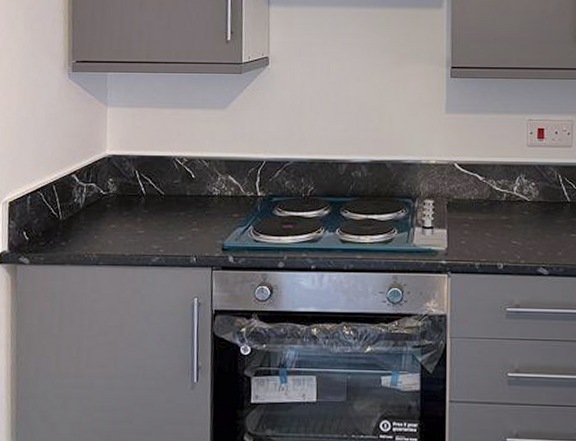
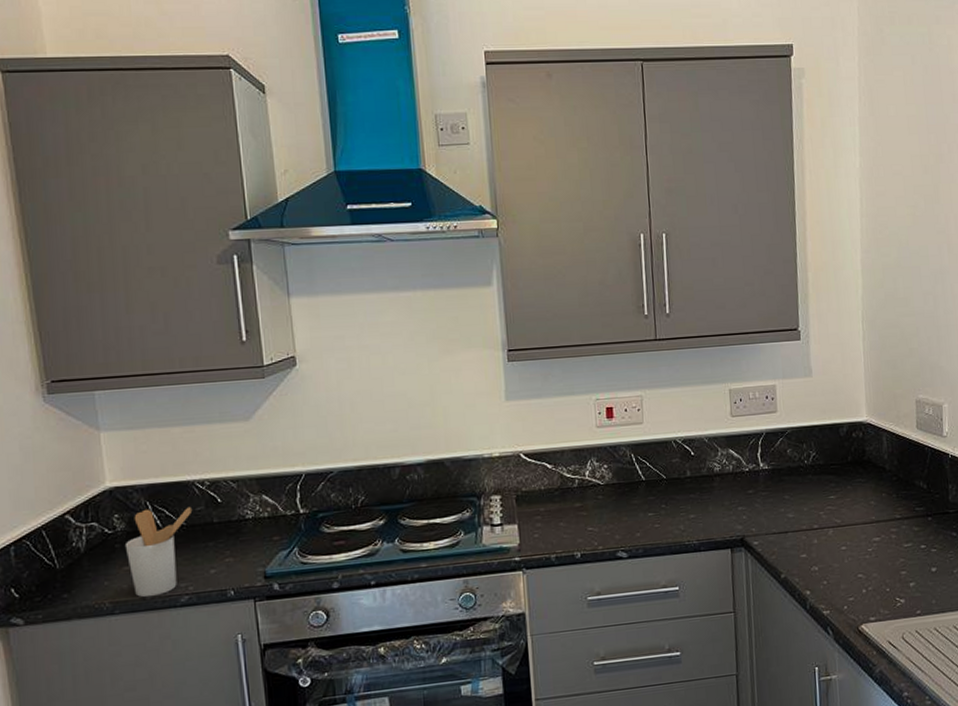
utensil holder: none [114,177,171,254] -> present [124,506,193,598]

